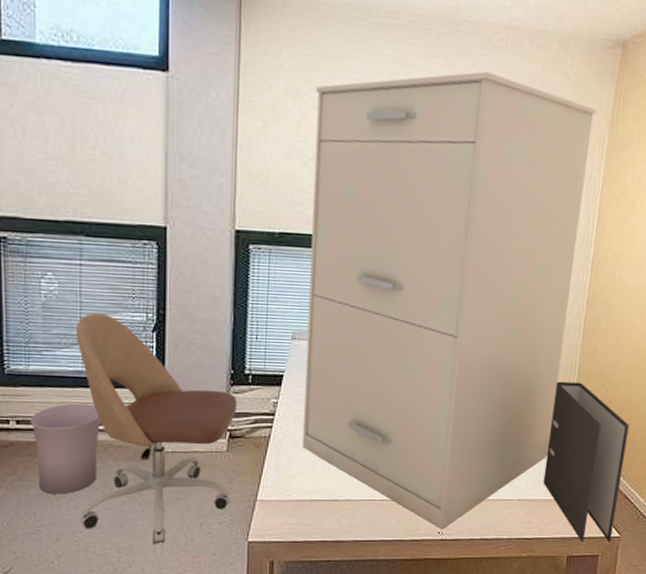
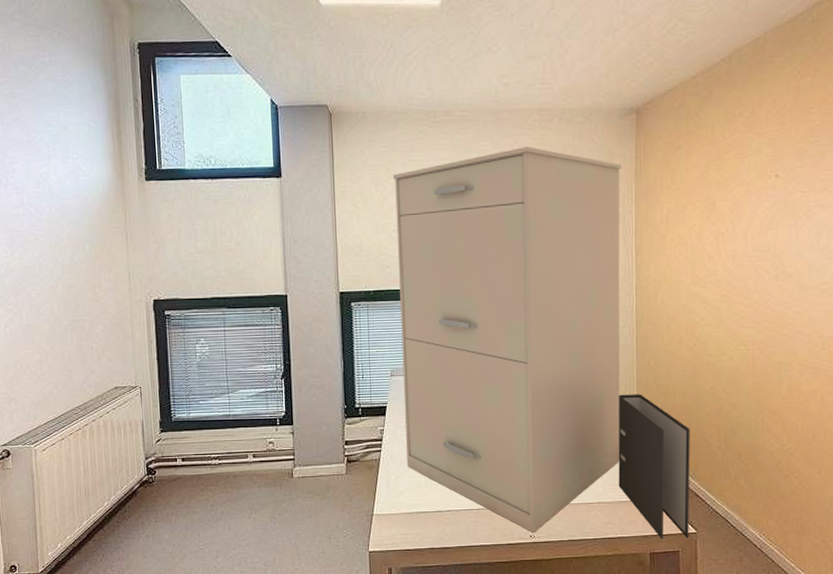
waste bin: present [29,403,101,494] -> none [191,441,246,518]
office chair: present [76,312,237,544] -> none [223,367,351,557]

